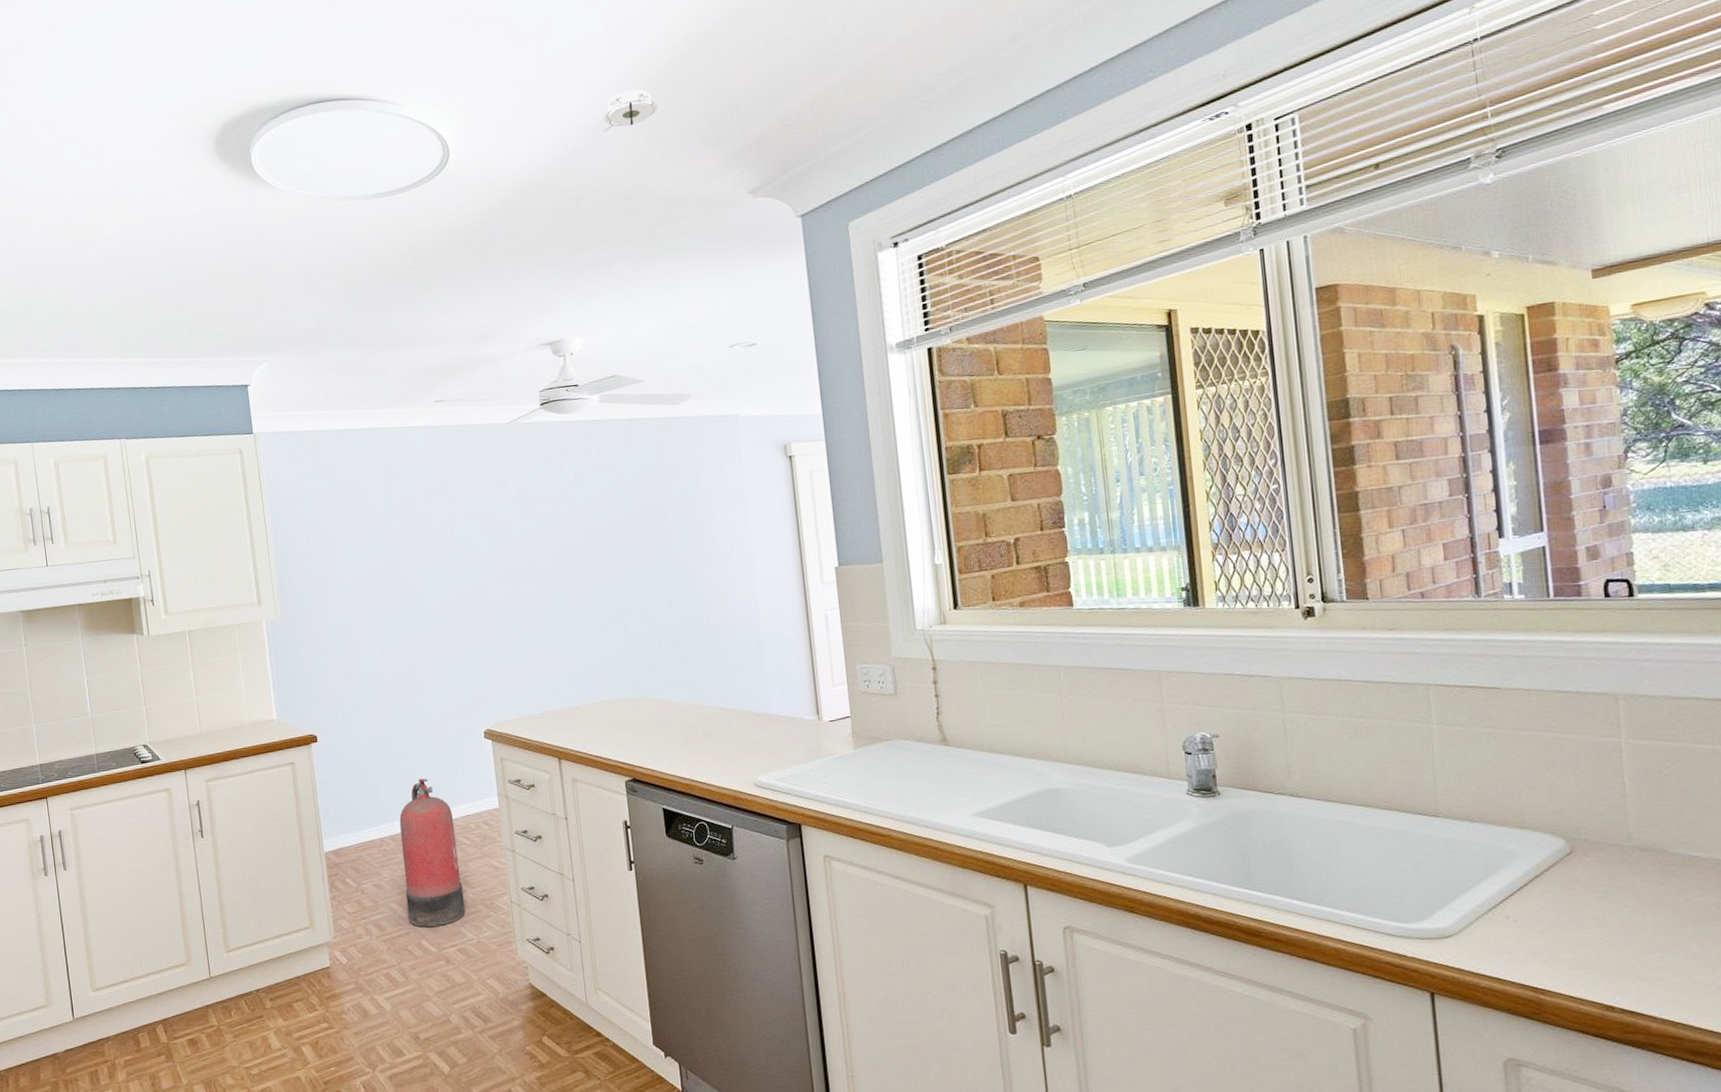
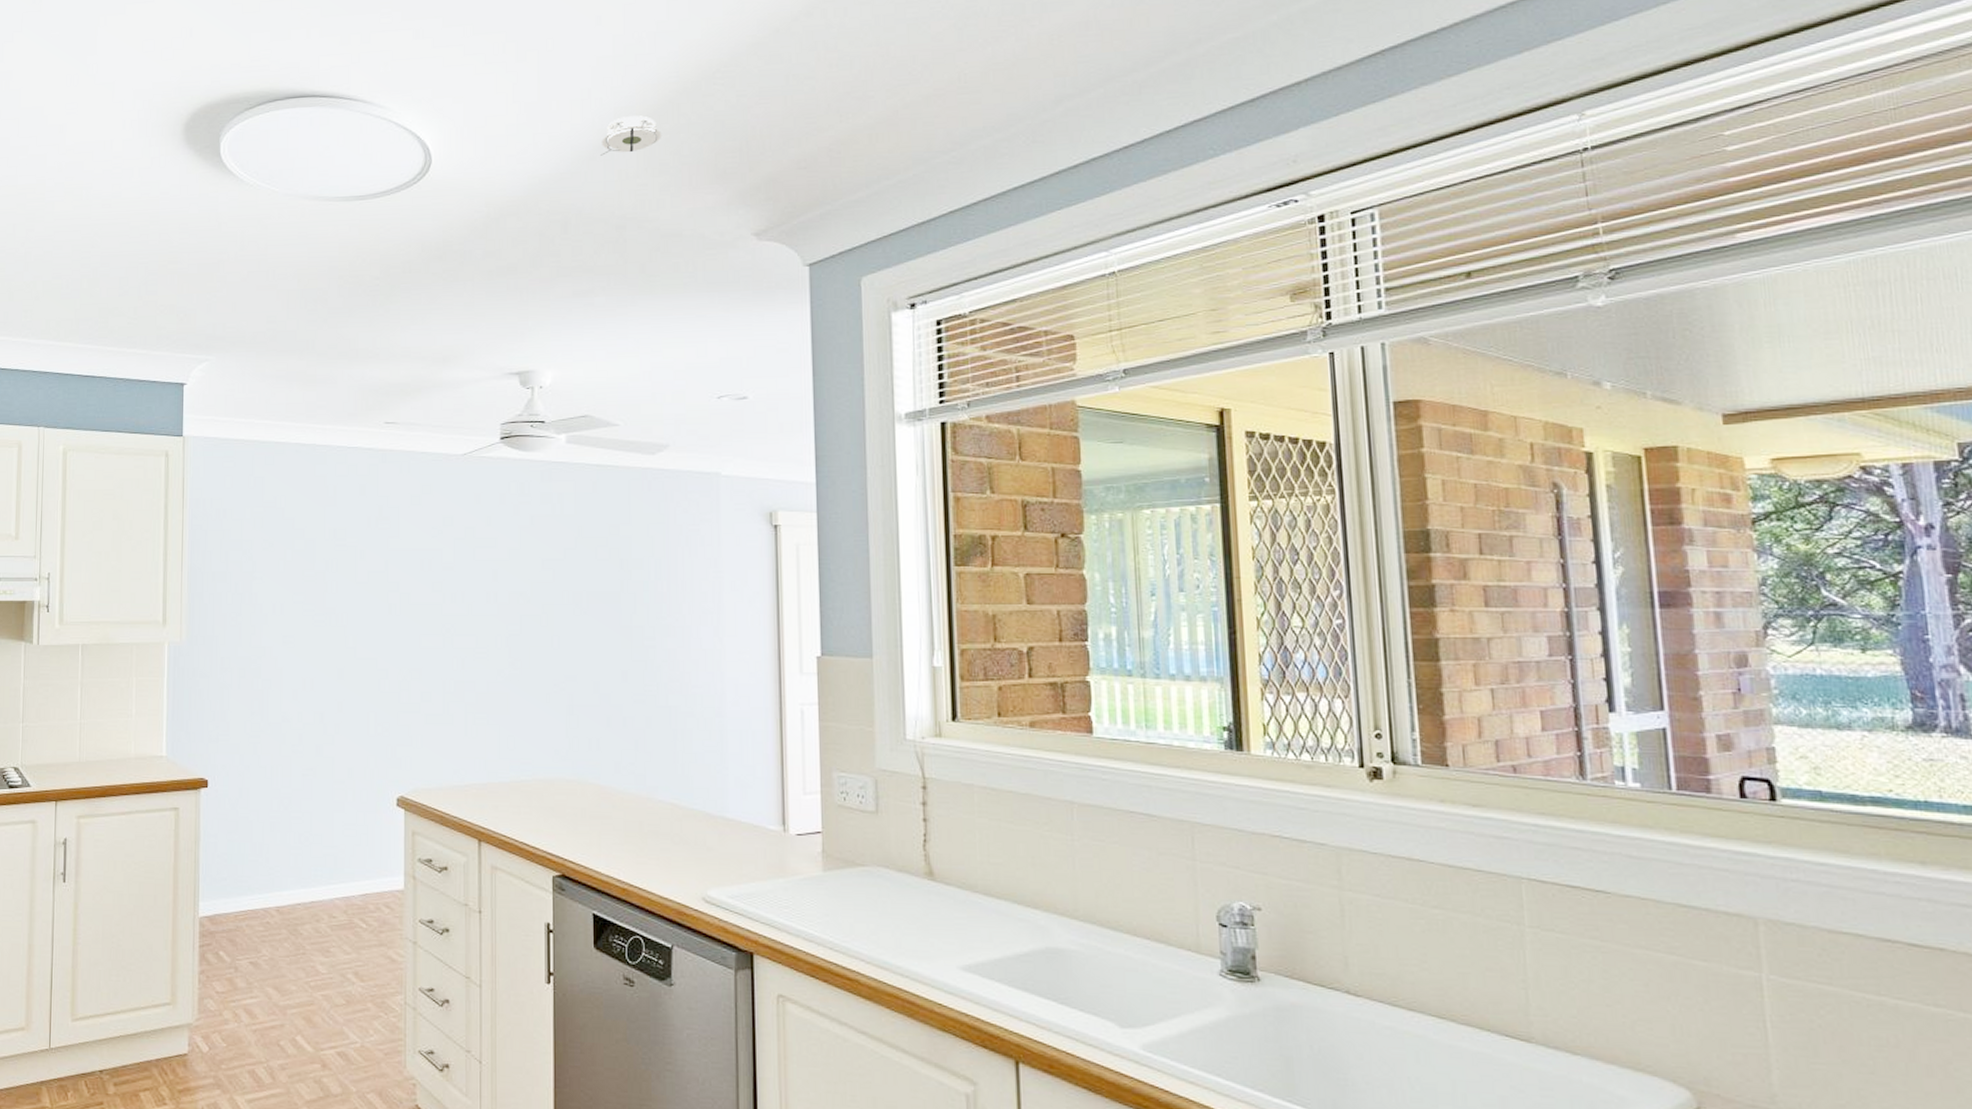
fire extinguisher: present [399,778,466,927] -> none [285,844,352,1021]

